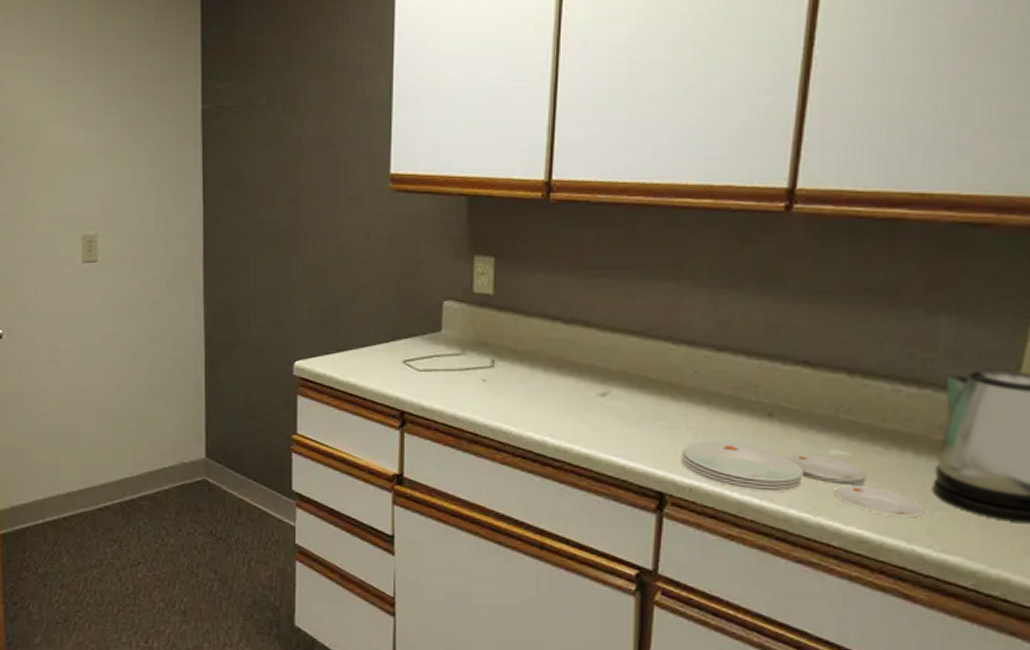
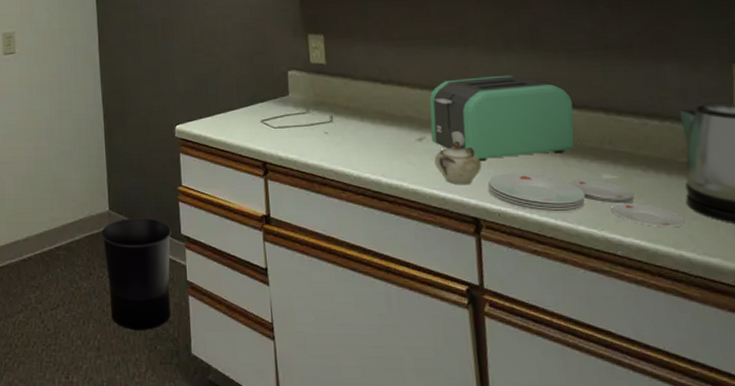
waste bin: none [195,468,280,596] -> present [101,217,171,330]
toaster: none [618,320,807,424] -> present [429,75,575,160]
sugar bowl: none [618,398,677,453] -> present [434,140,482,185]

